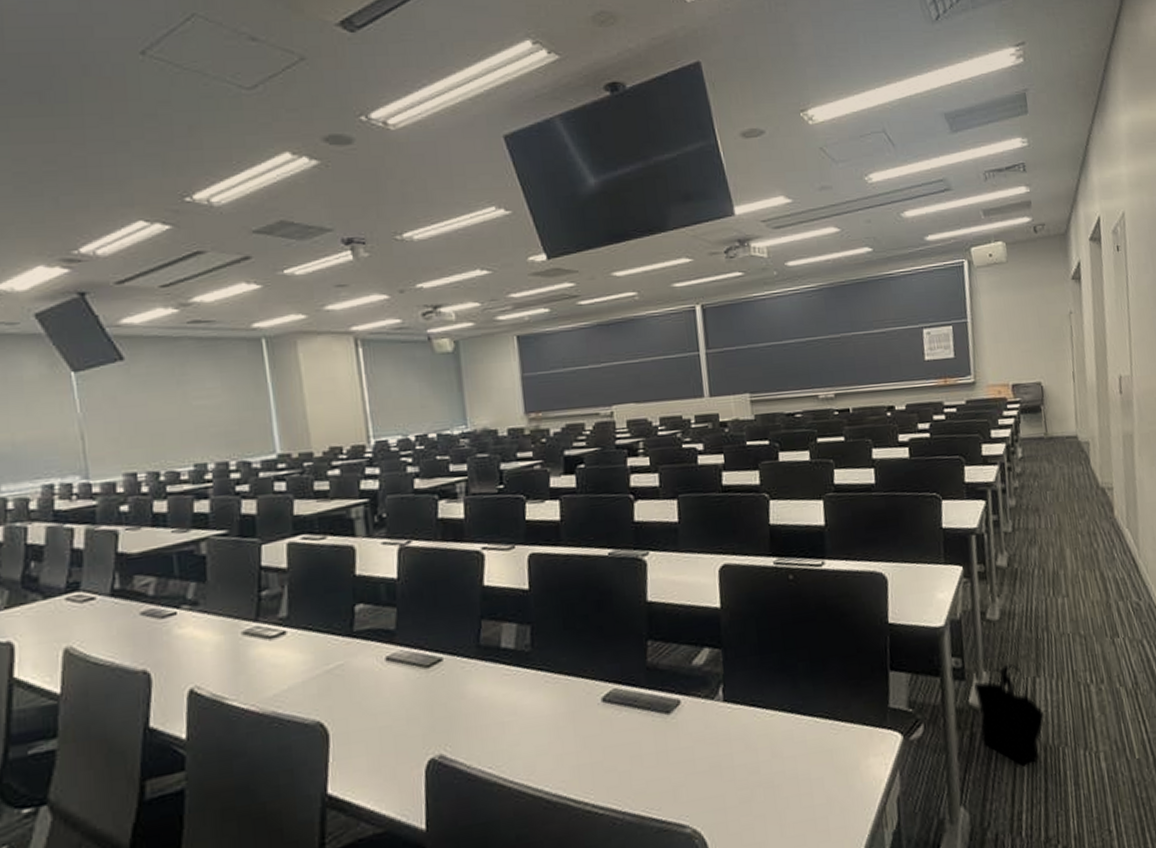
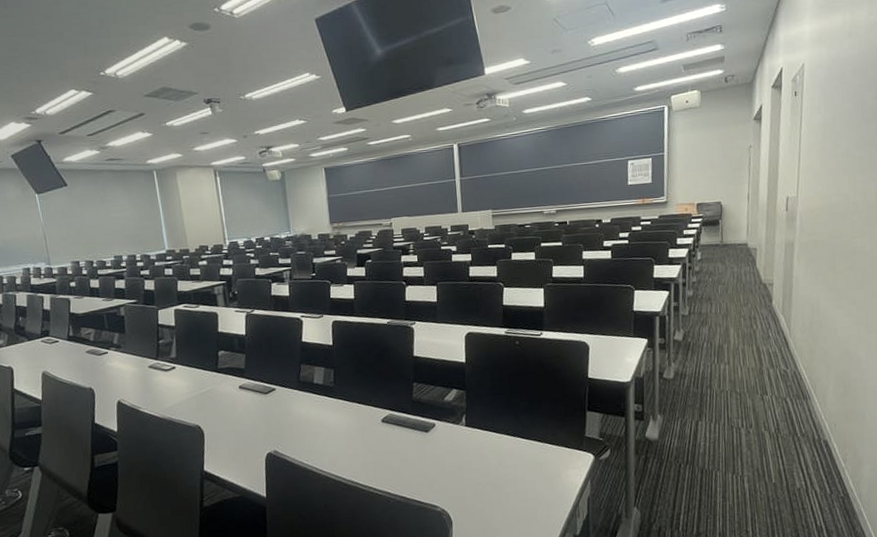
tote bag: present [973,664,1044,767] -> none [649,411,703,483]

